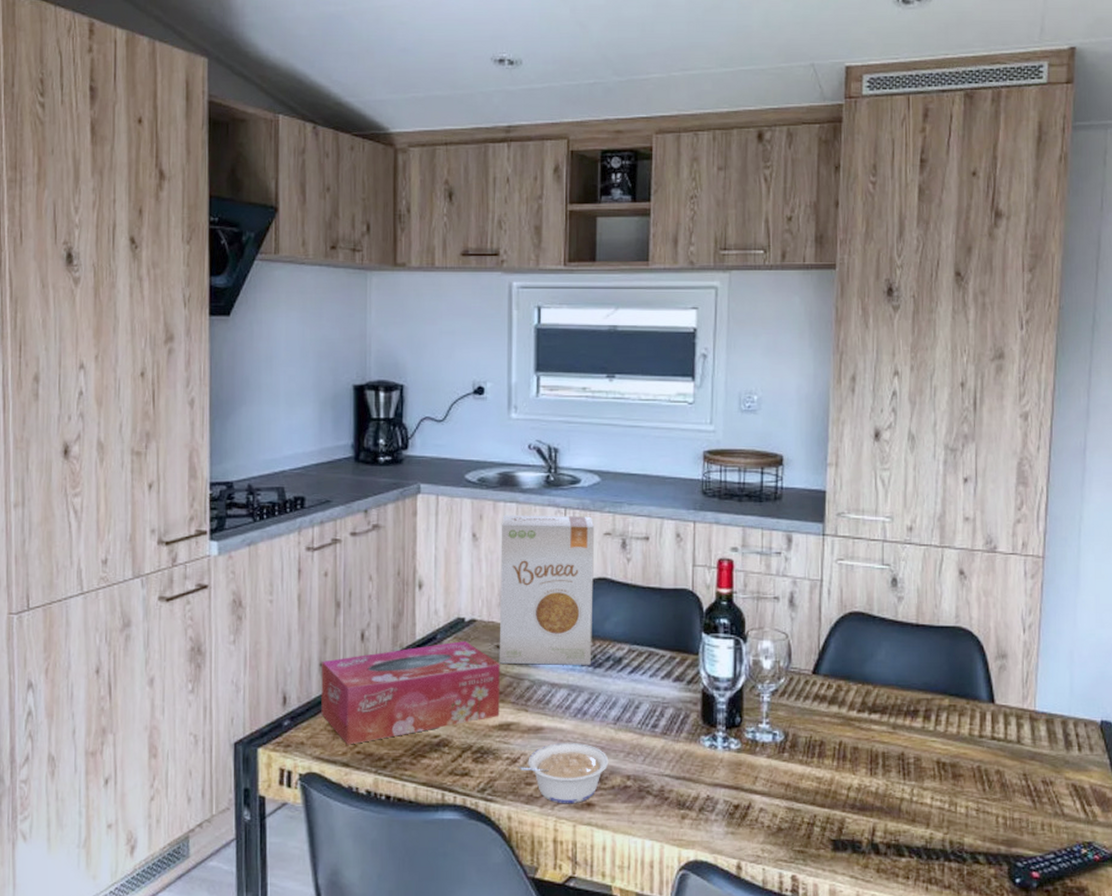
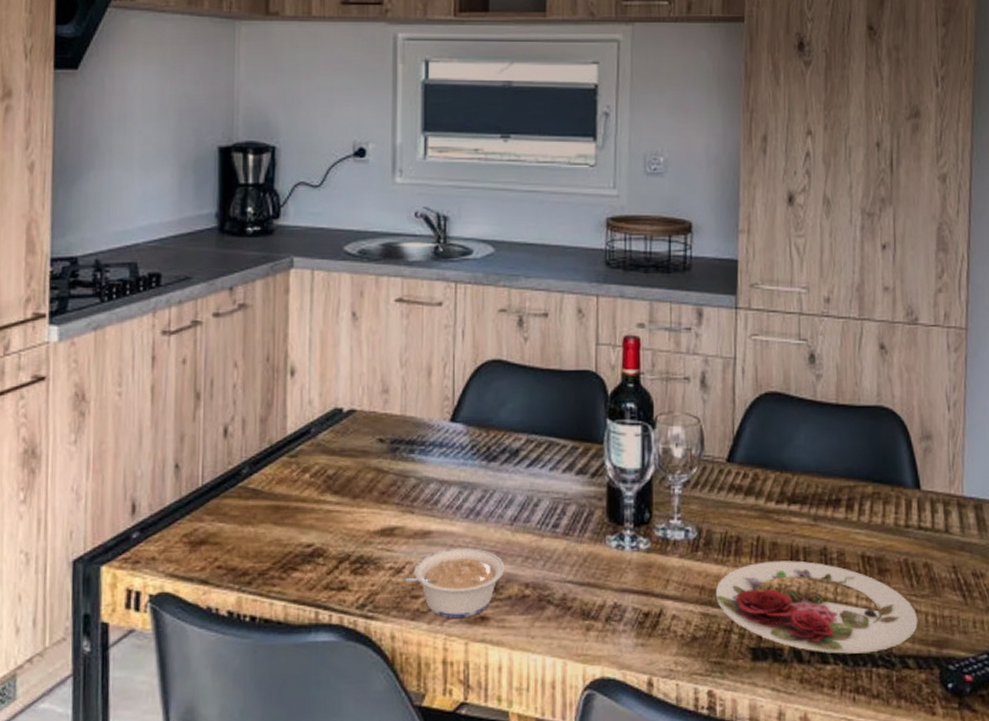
tissue box: present [321,641,500,745] -> none [176,435,382,559]
food box: present [499,515,595,665] -> none [381,290,488,460]
plate: none [800,764,989,849] -> present [715,560,918,654]

